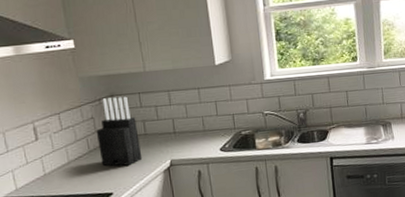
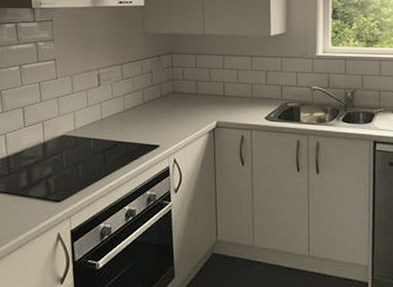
knife block: present [96,96,143,167] -> none [152,55,191,121]

